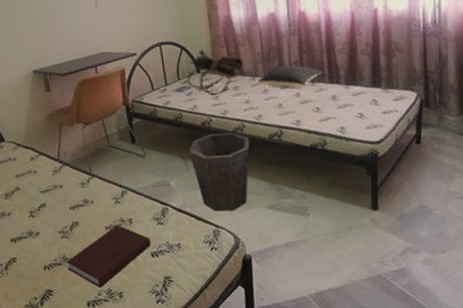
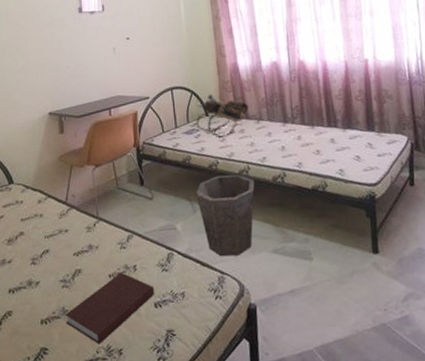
pillow: present [258,64,323,89] -> none [263,108,321,132]

